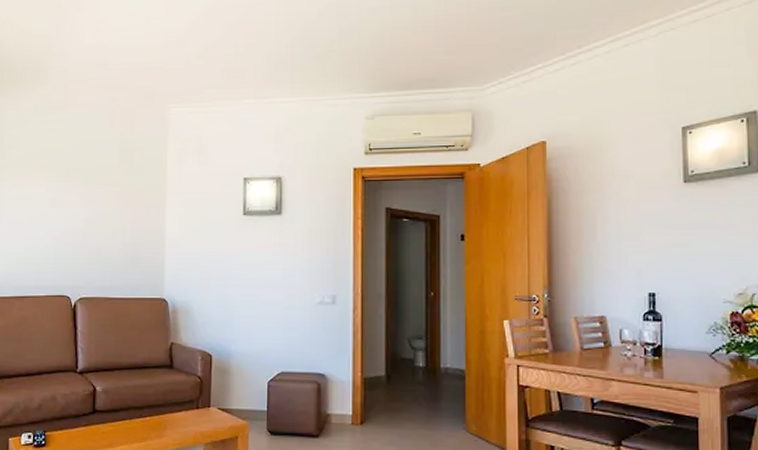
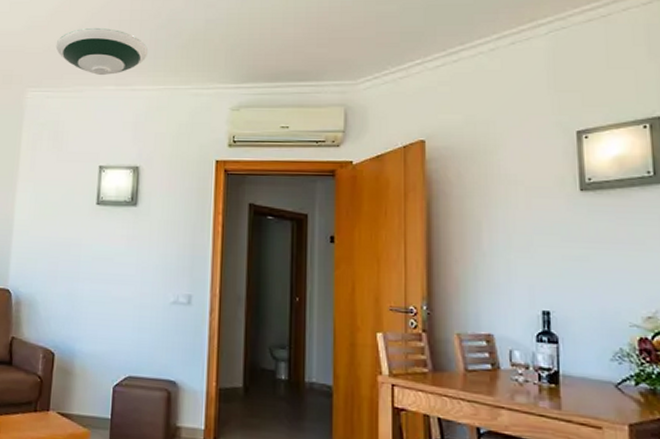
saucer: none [195,41,284,90] -> present [55,27,148,76]

